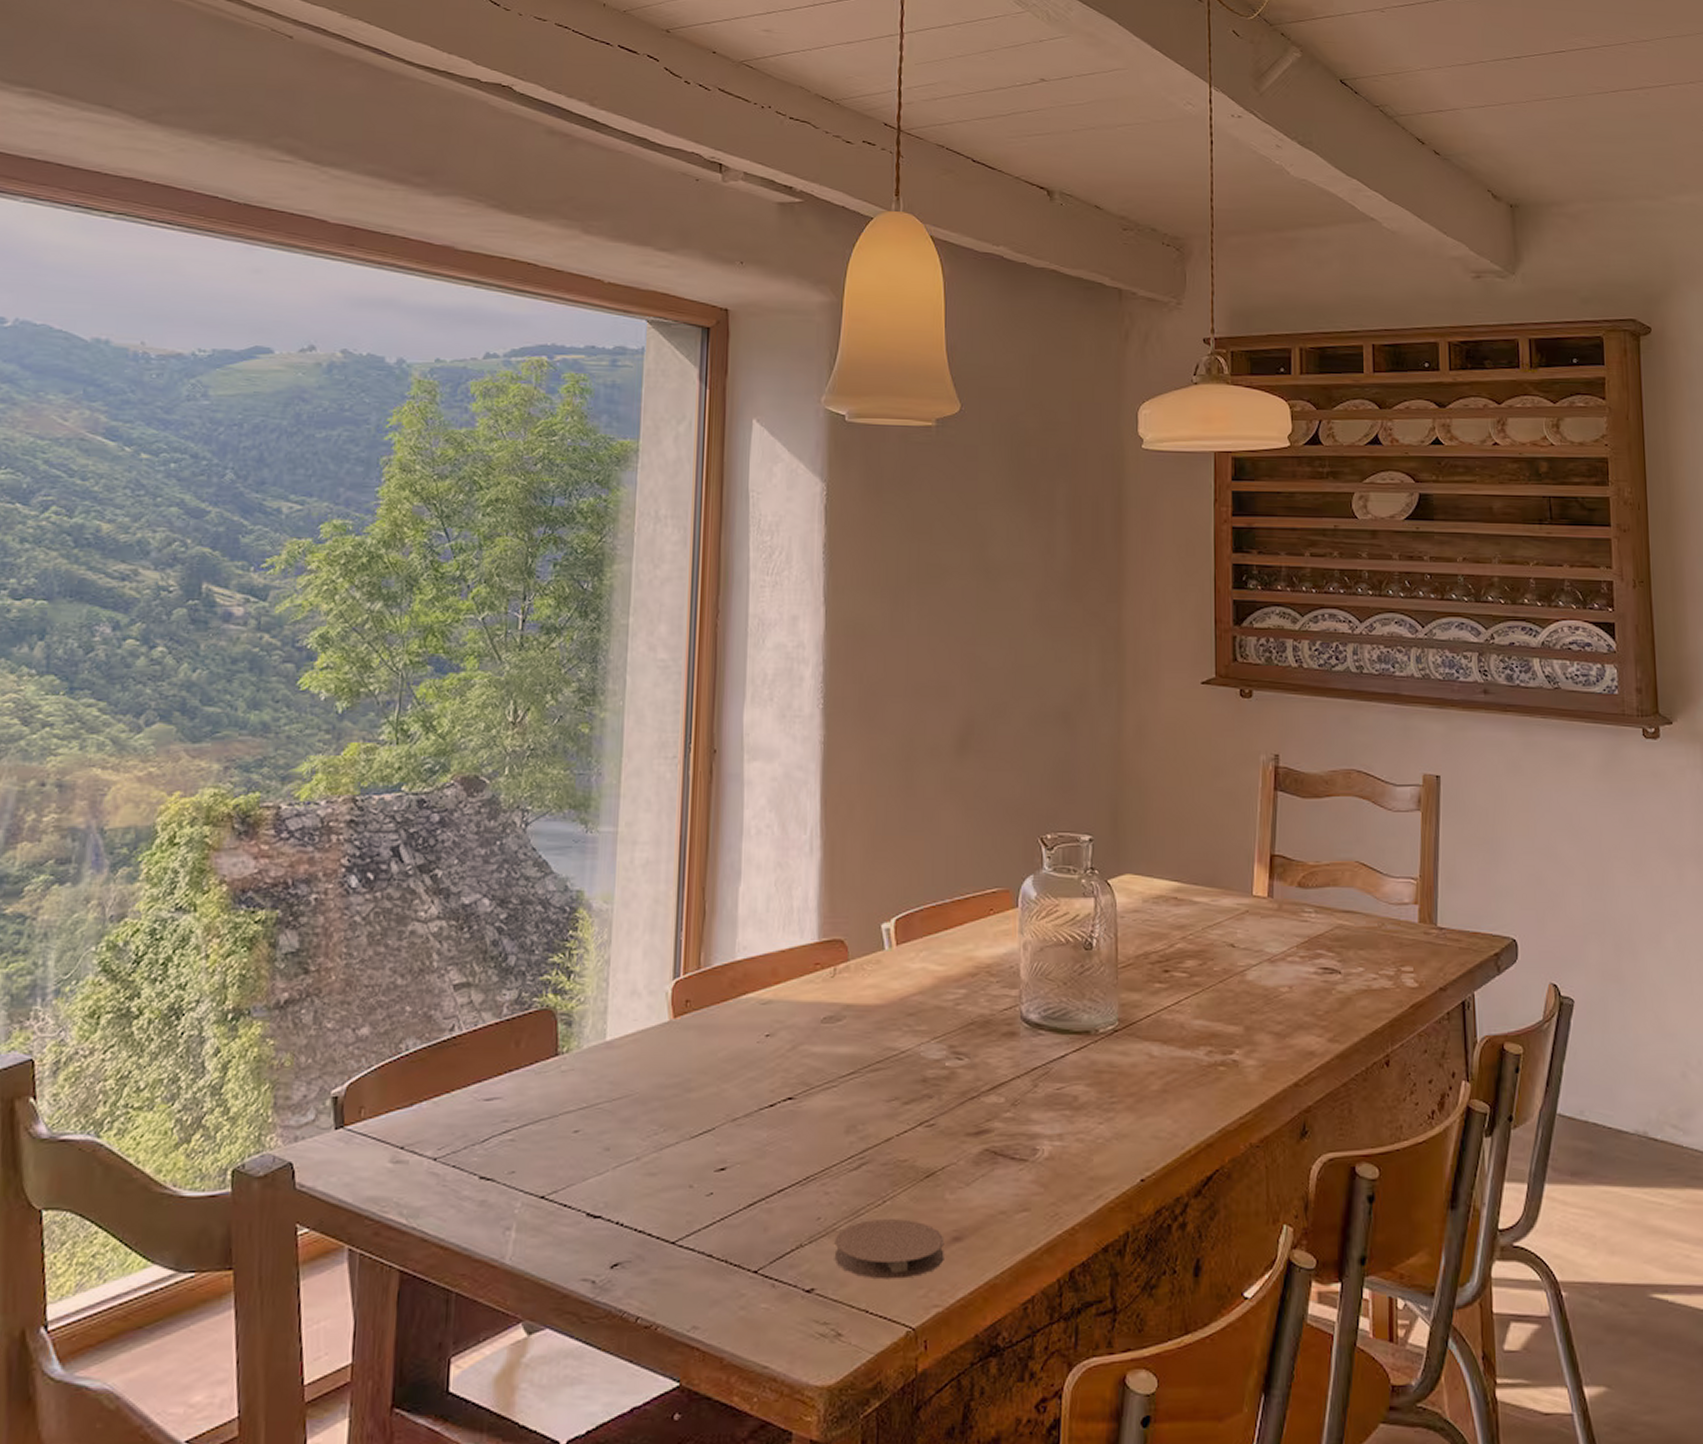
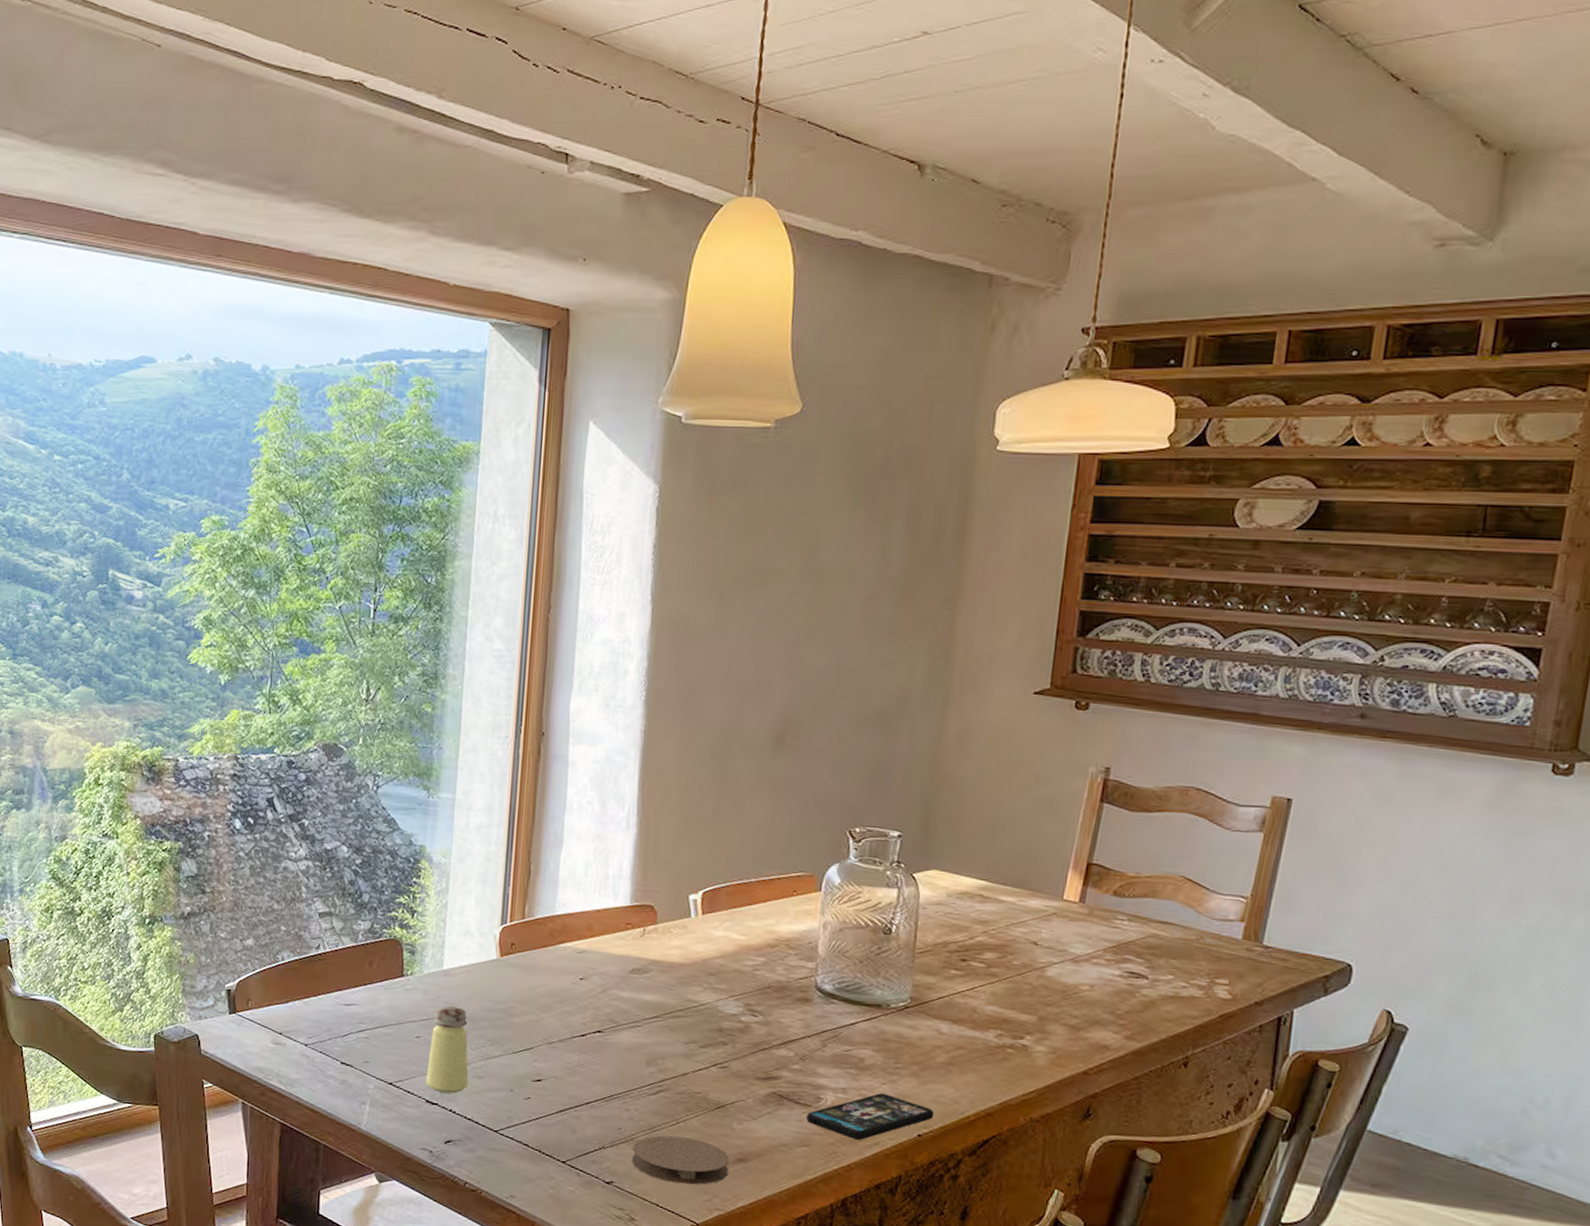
saltshaker: none [587,1087,639,1201] -> present [426,1006,469,1094]
smartphone: none [1024,1136,1155,1195] -> present [806,1093,934,1140]

